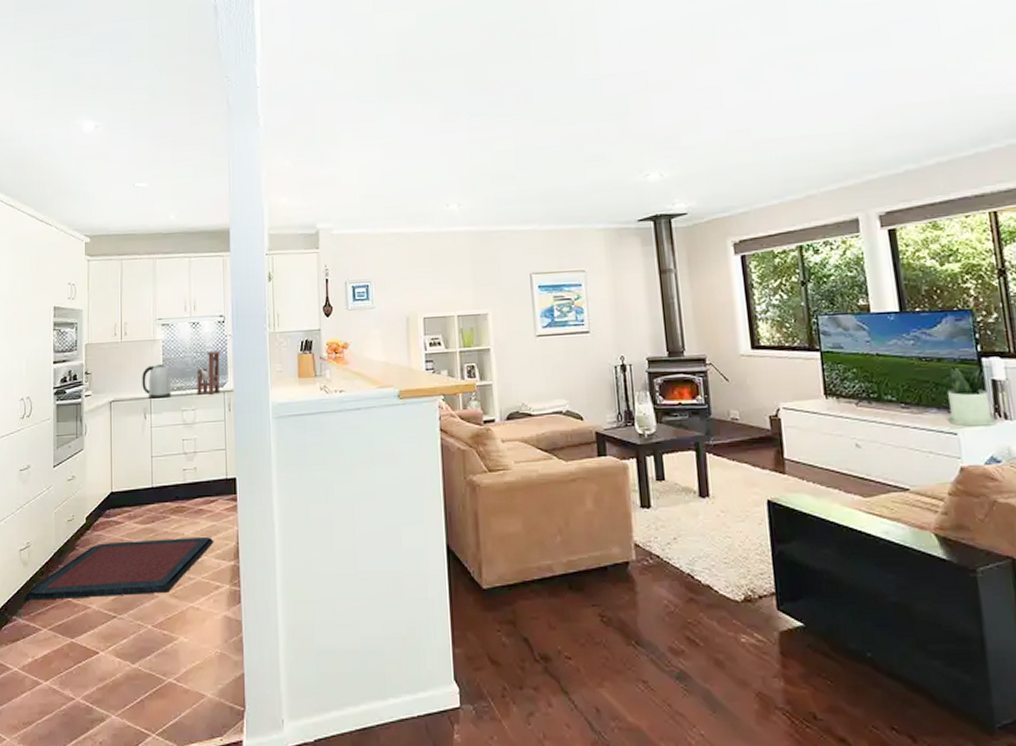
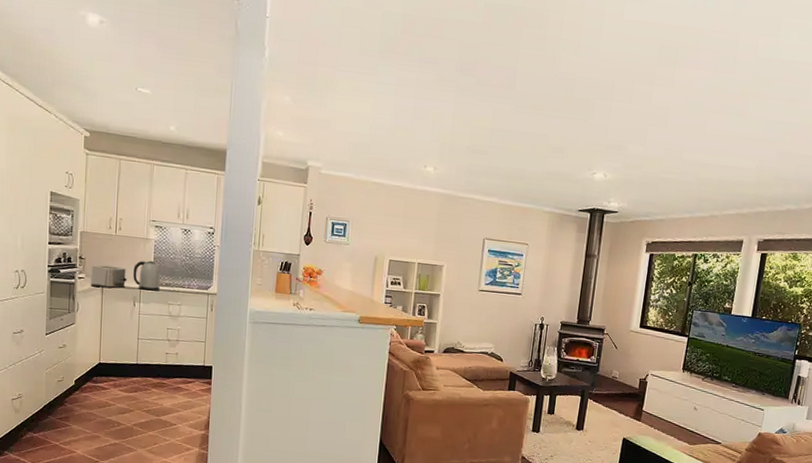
doormat: present [24,536,214,601] -> none [15,403,189,448]
toaster: none [97,376,136,404] -> present [90,265,127,289]
paper towel holder: present [197,350,221,396] -> none [183,257,209,296]
planter: present [946,366,997,427] -> none [760,363,795,408]

